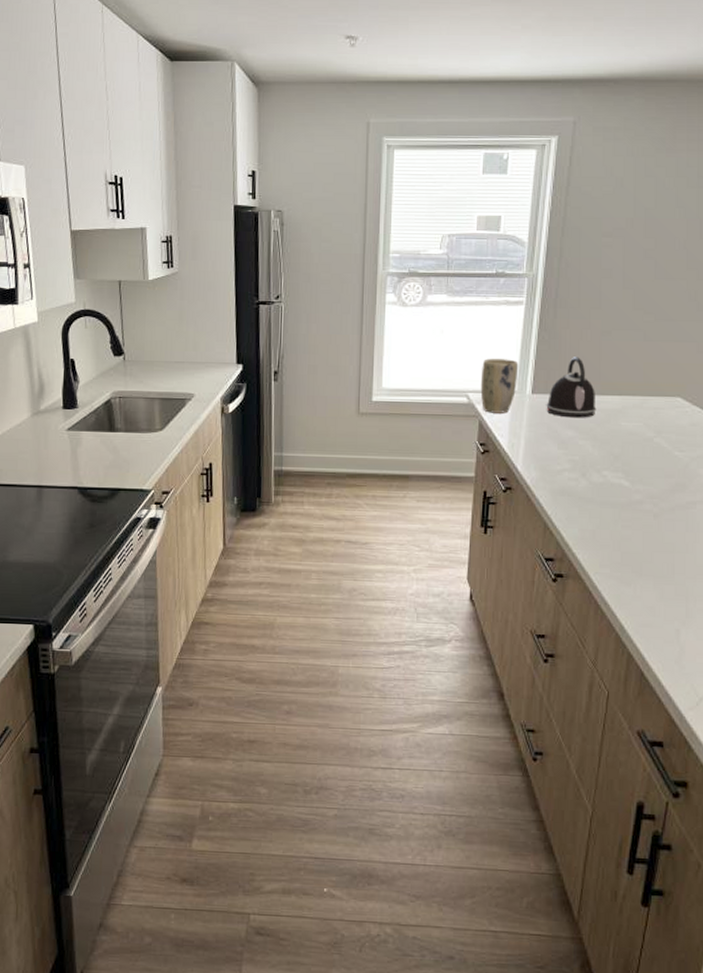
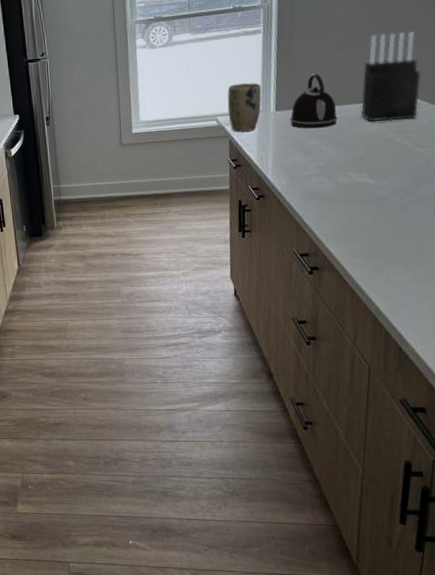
knife block: none [620,322,685,419] -> present [360,32,421,122]

